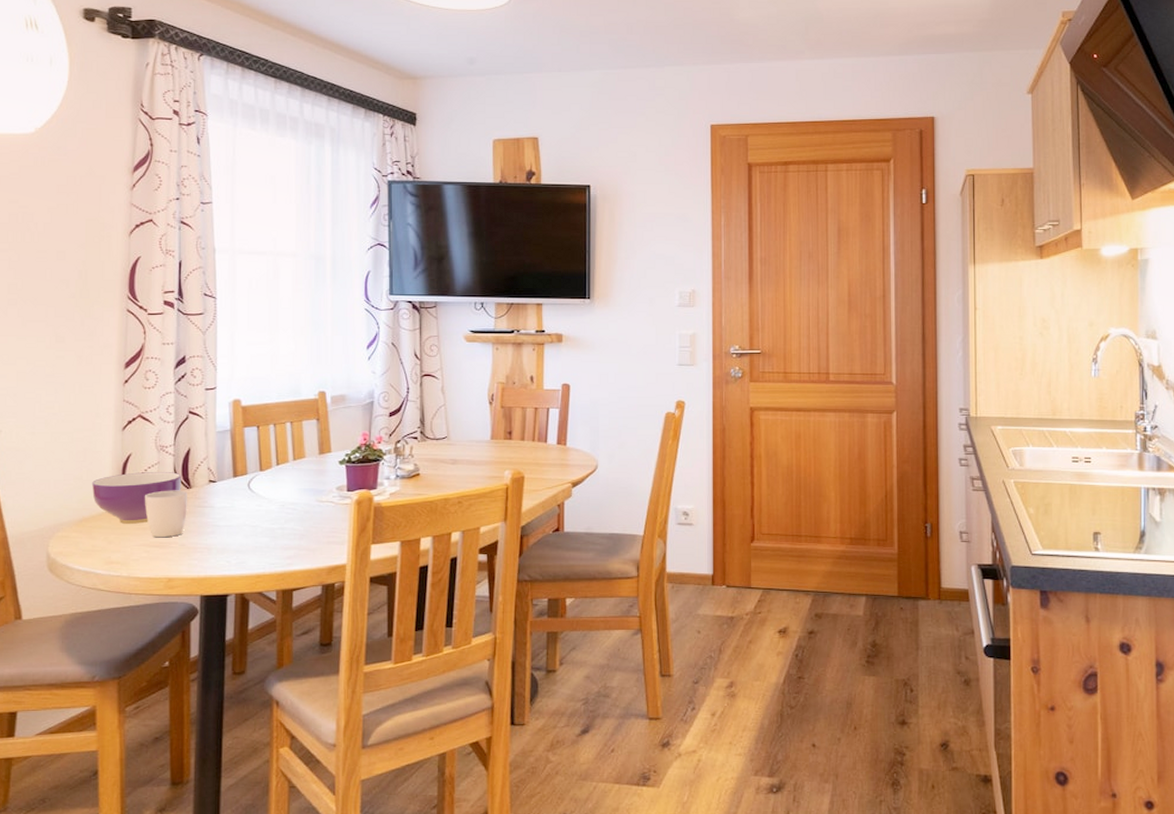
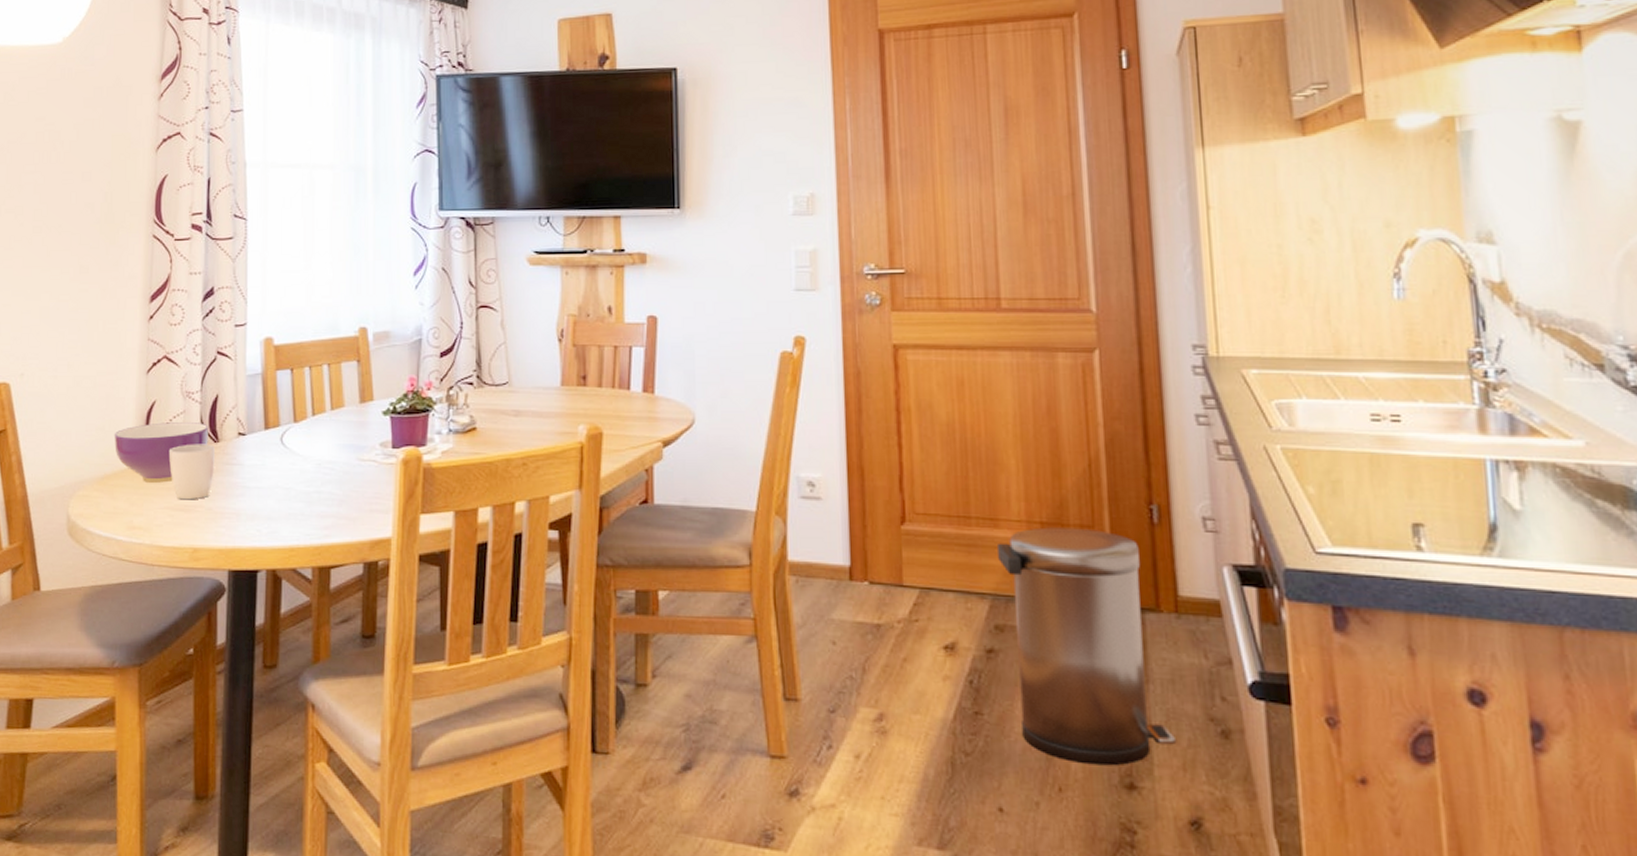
pedal bin: none [818,541,935,709] -> present [996,527,1177,766]

